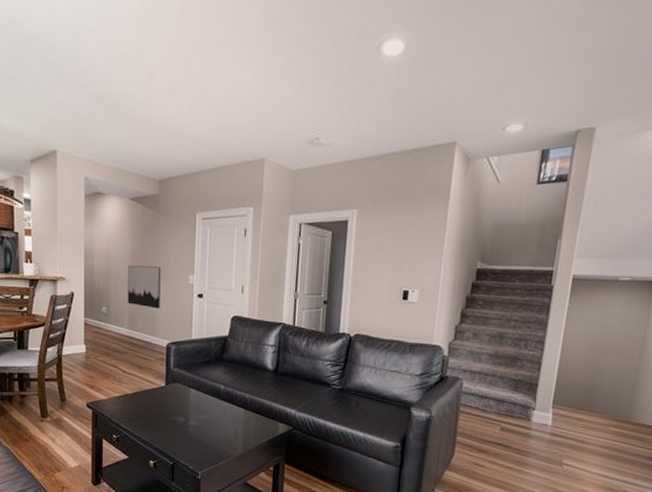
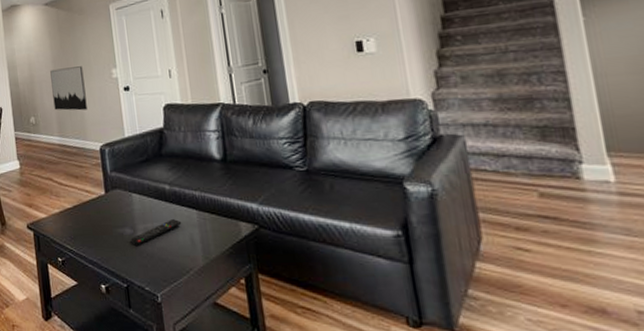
remote control: none [182,414,230,432] -> present [130,219,182,245]

